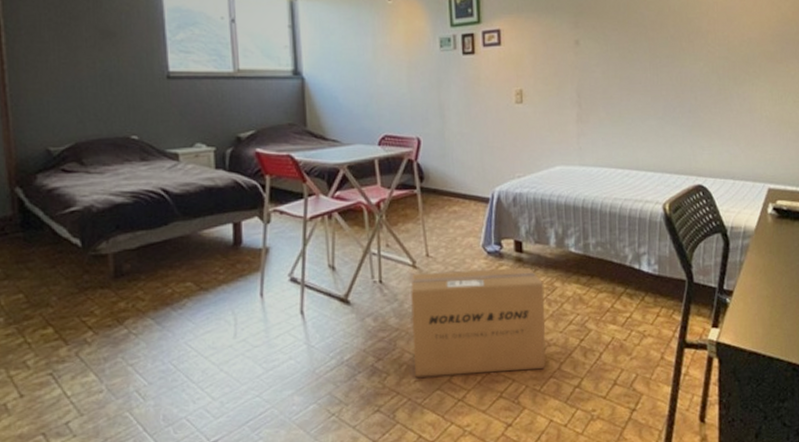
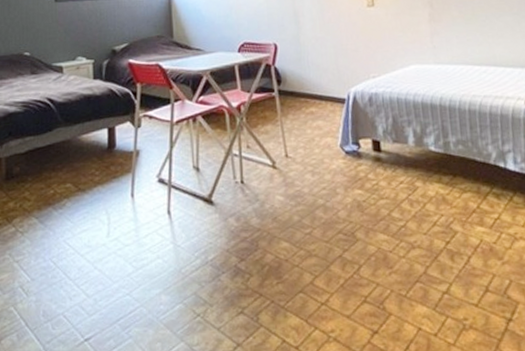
box: present [411,268,546,378] -> none [271,167,411,279]

